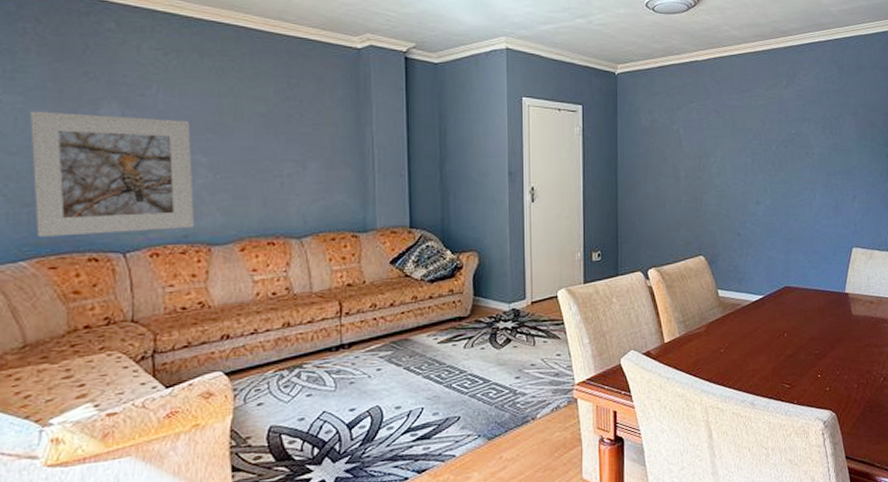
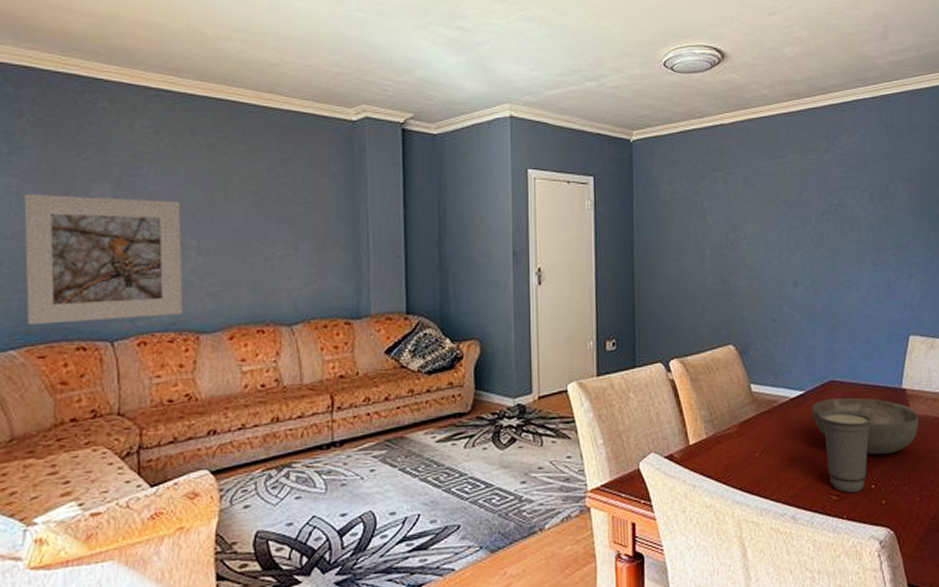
bowl: none [769,301,858,350] -> present [811,397,919,455]
cup: none [775,311,821,382] -> present [819,409,874,493]

